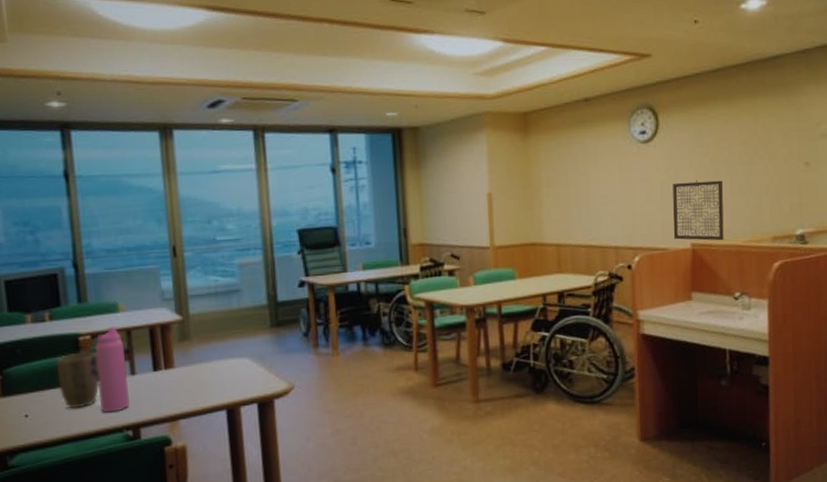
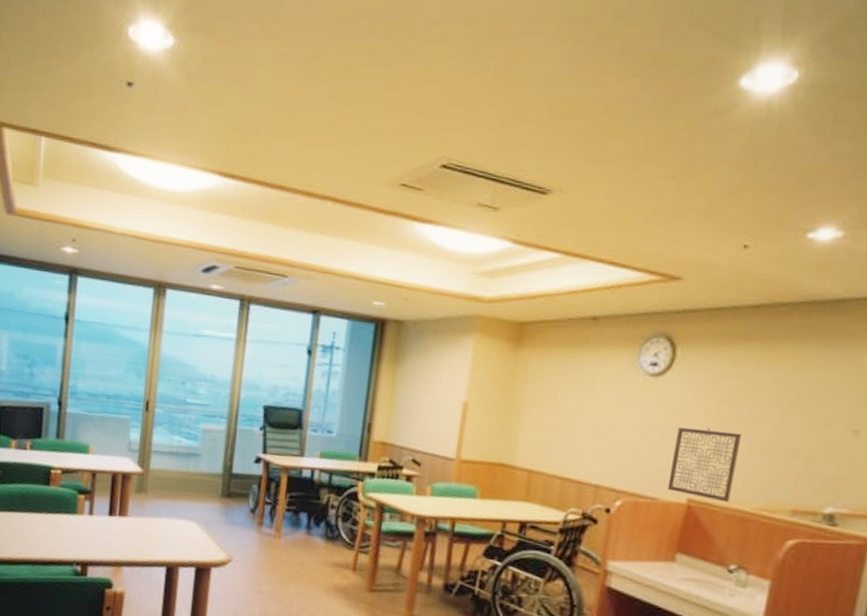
plant pot: present [56,351,100,409] -> none [27,483,63,536]
water bottle: present [94,327,130,413] -> none [58,466,89,546]

